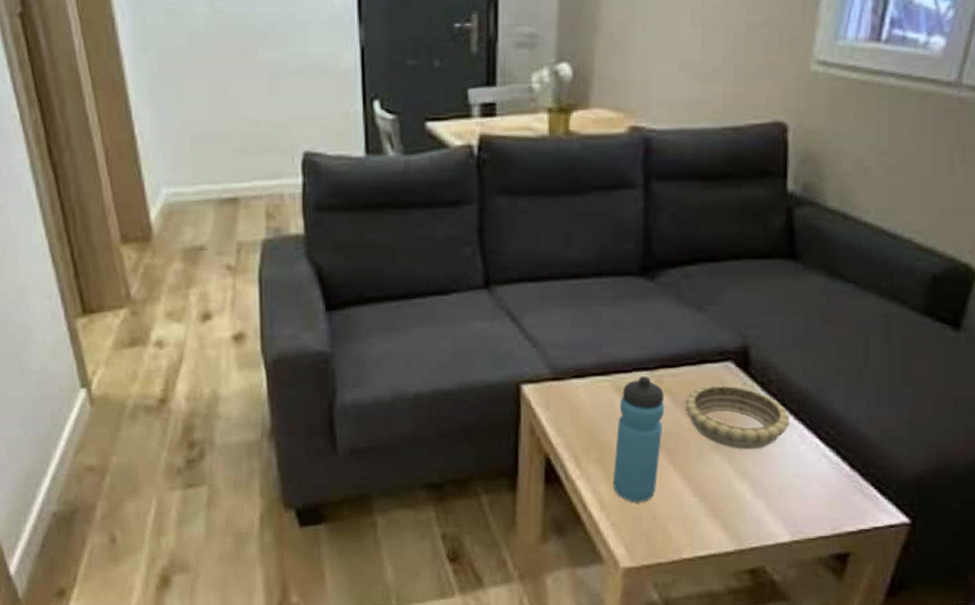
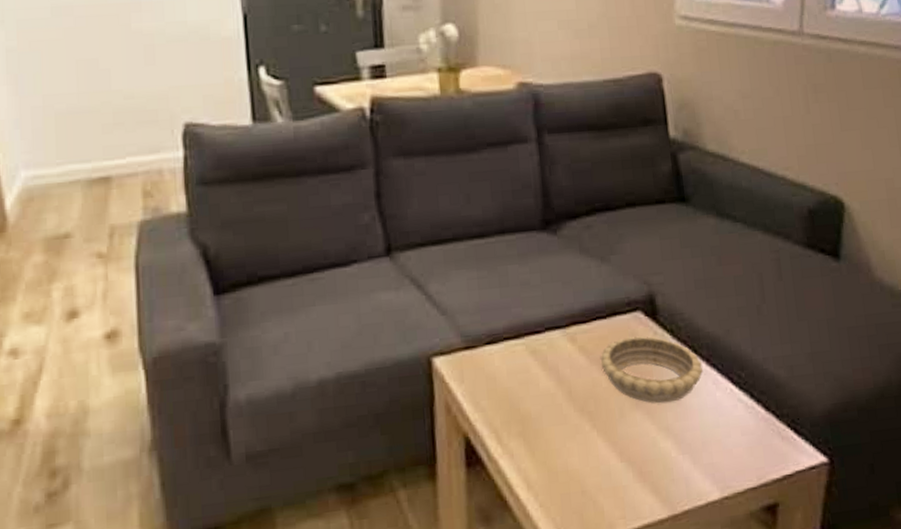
water bottle: present [612,376,665,502] -> none [535,335,583,477]

